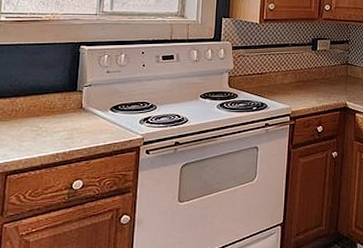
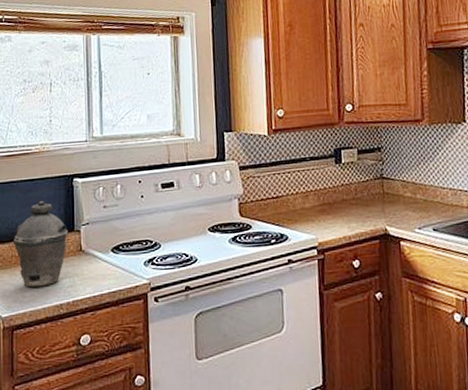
kettle: none [14,62,71,138] -> present [13,200,69,288]

